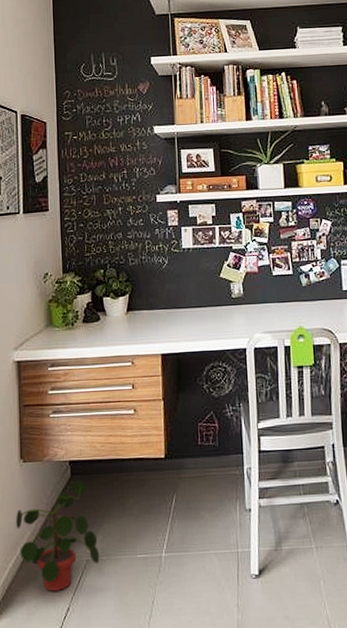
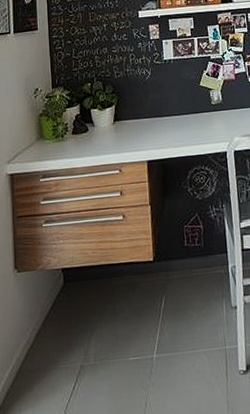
potted plant: present [16,479,100,591] -> none [11,286,94,399]

